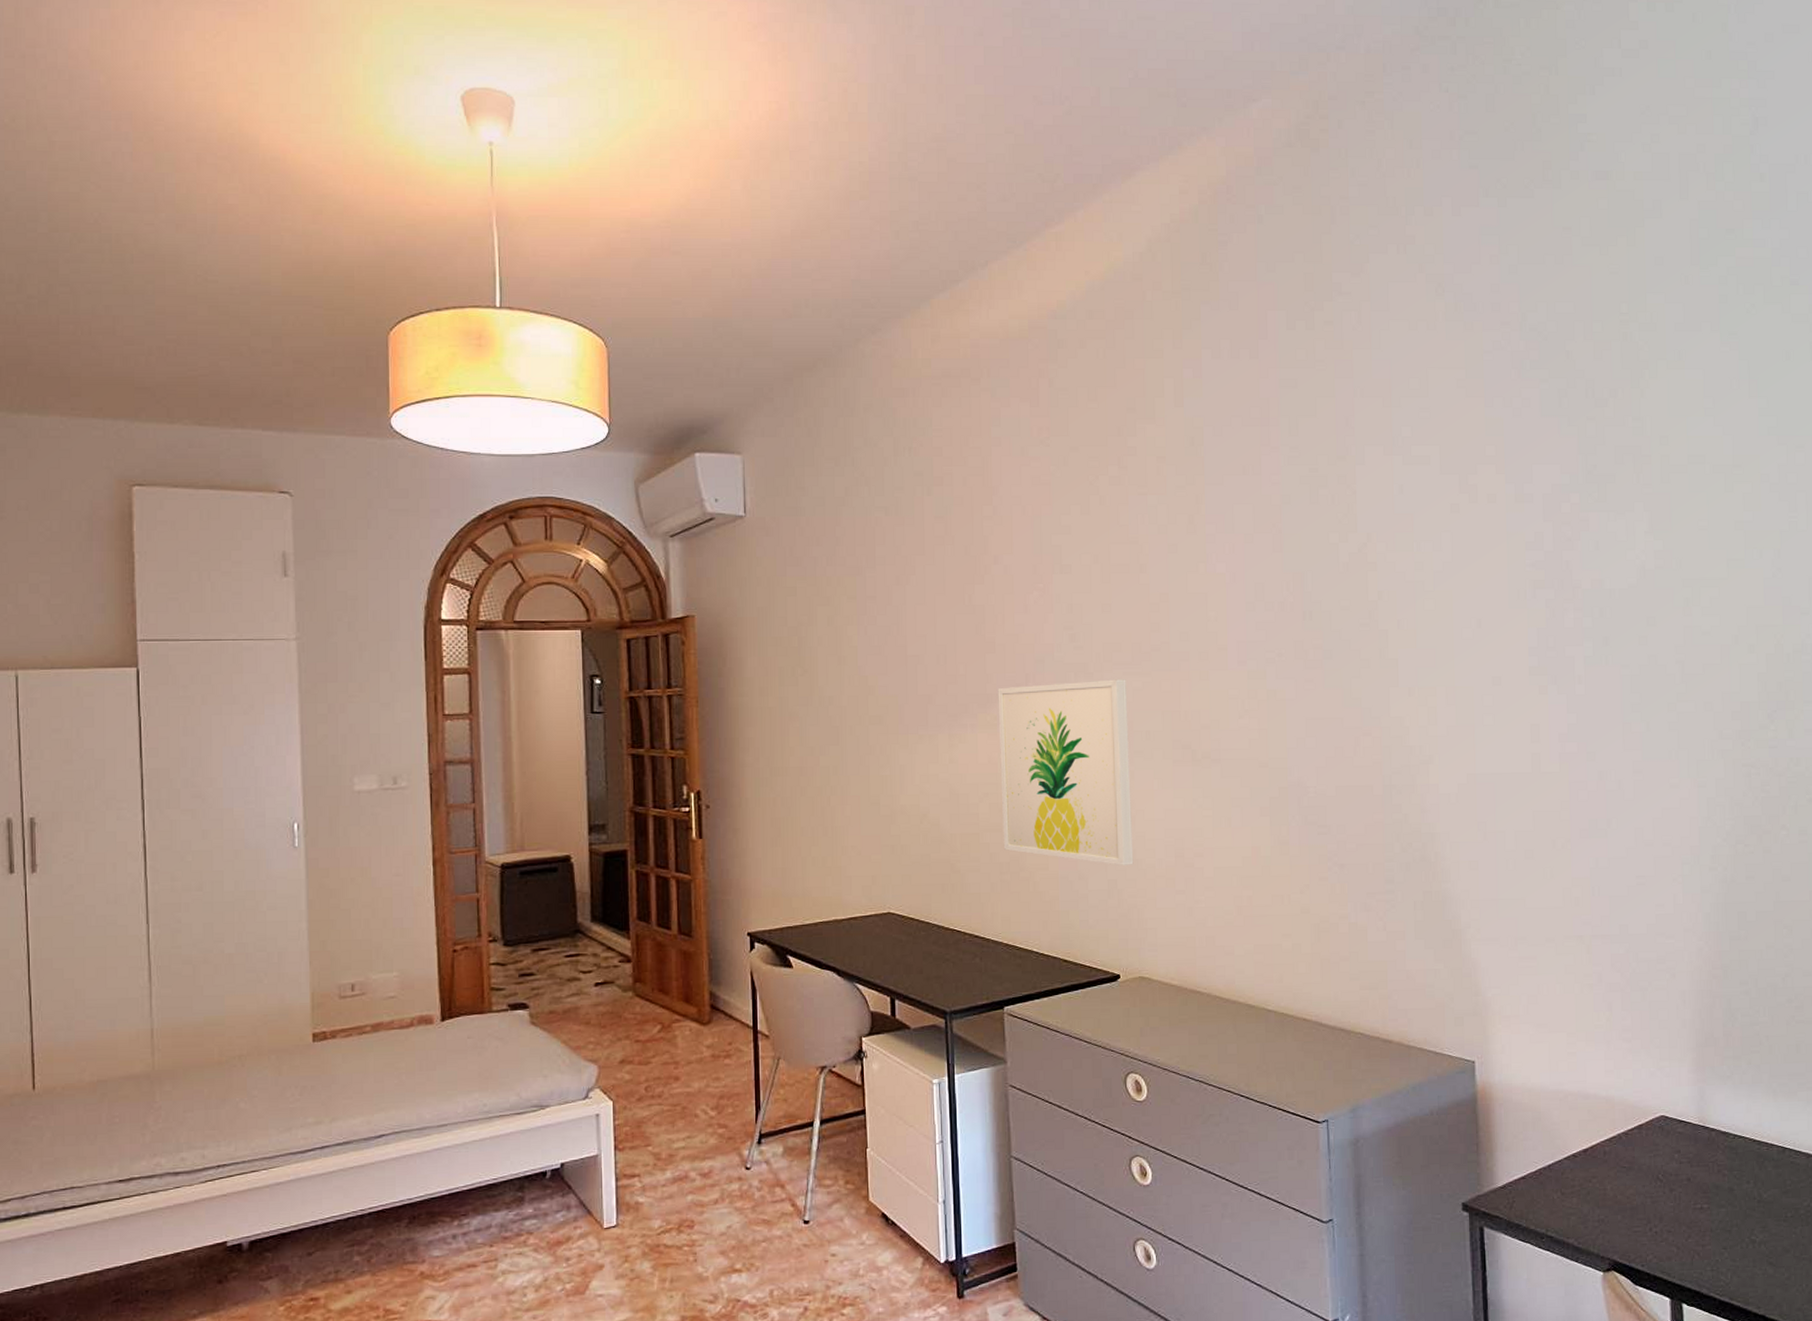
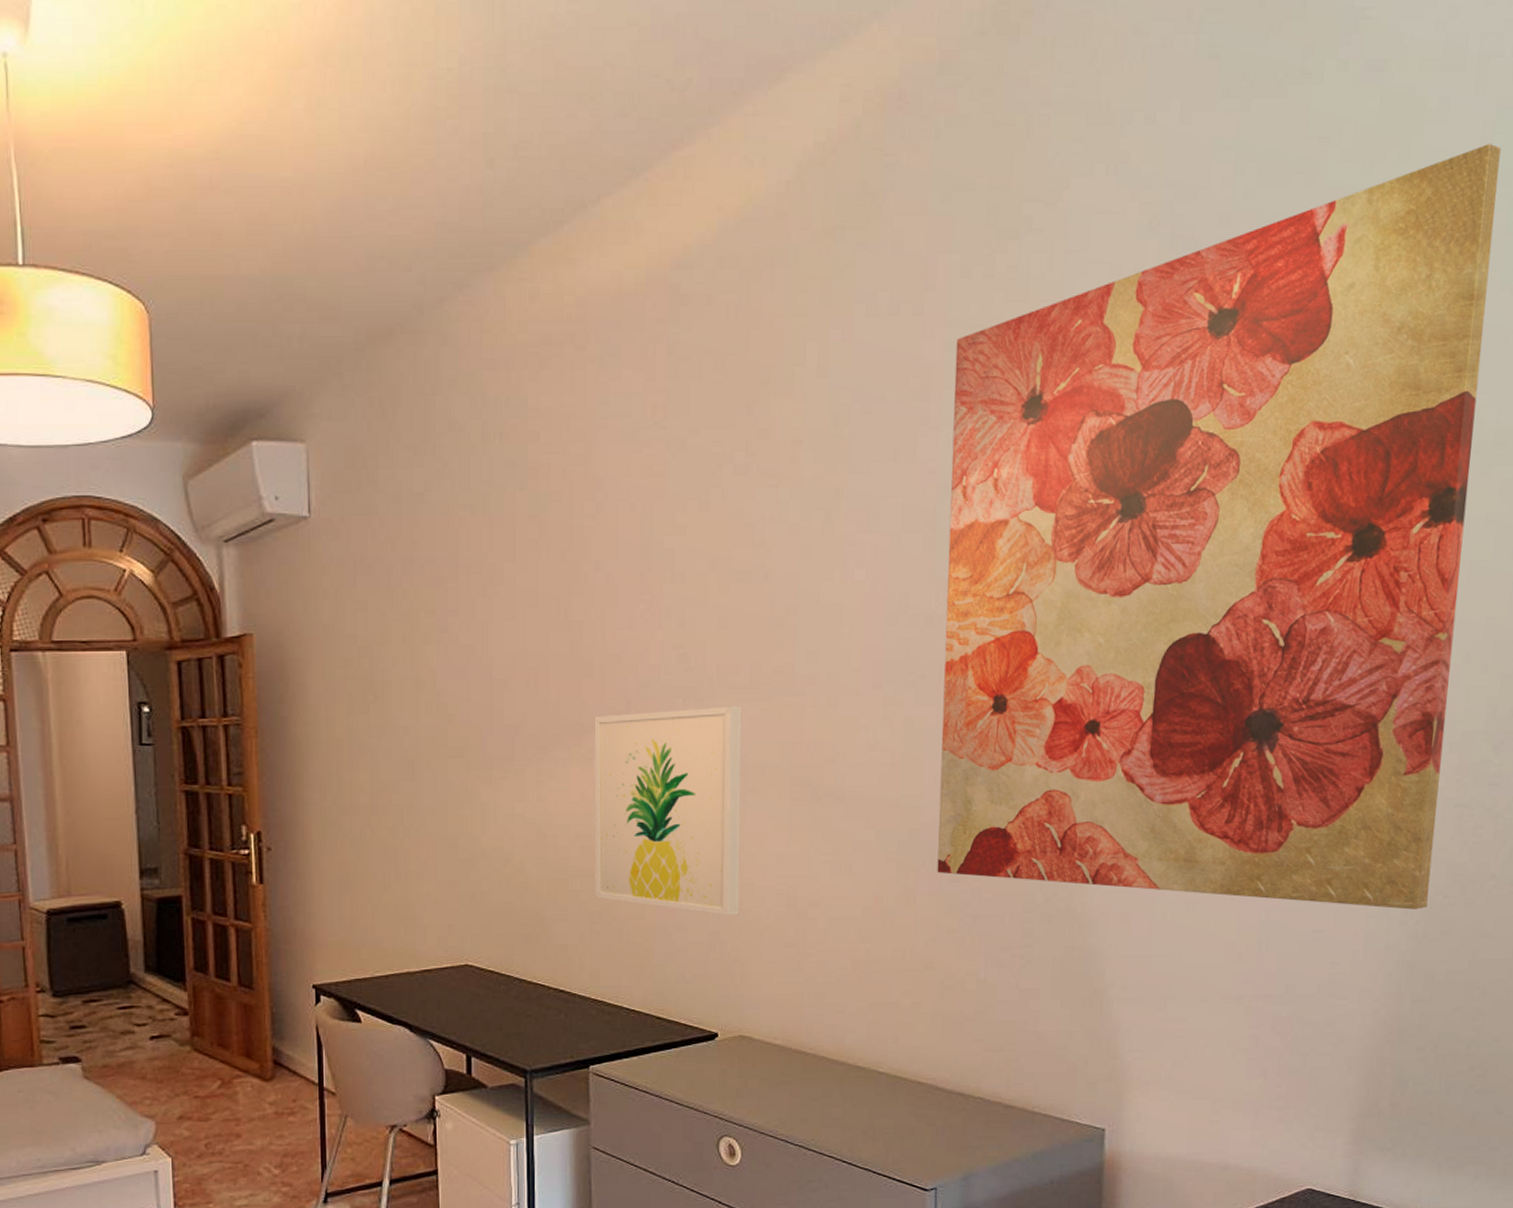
wall art: none [1288,235,1732,857] -> present [937,144,1501,910]

